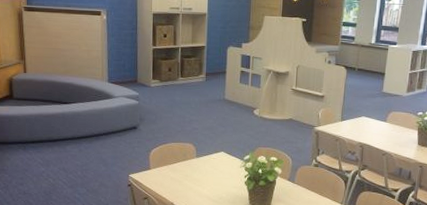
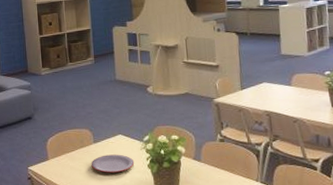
plate: none [191,169,233,187] -> present [91,154,135,173]

